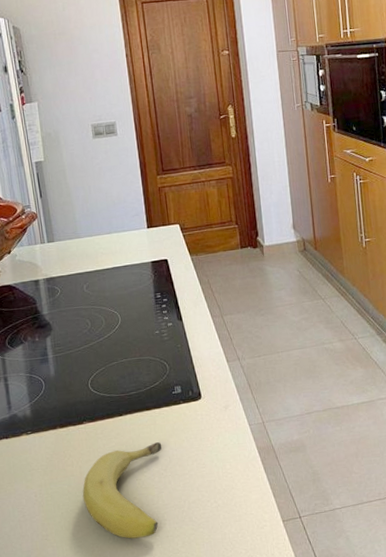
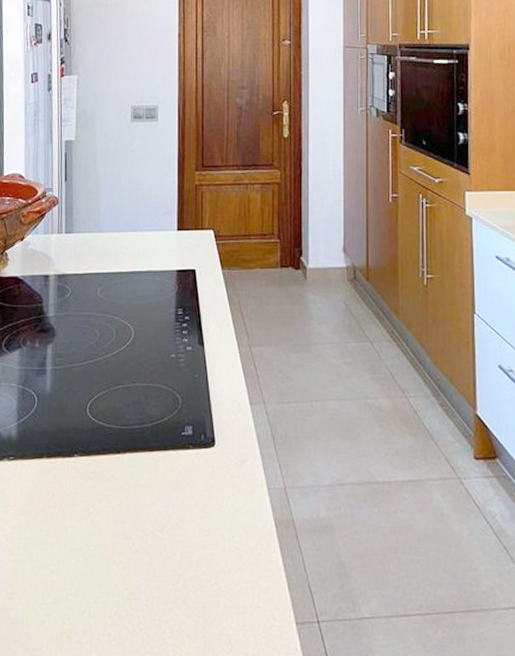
fruit: present [82,442,162,539] -> none [60,494,162,617]

